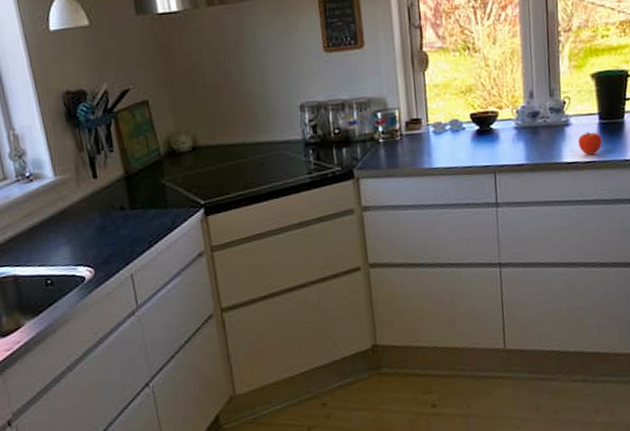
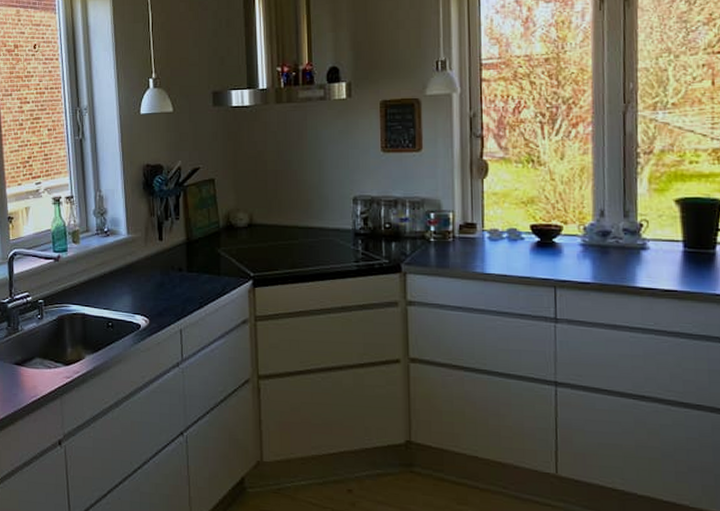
fruit: present [578,131,603,155] -> none [657,258,687,283]

